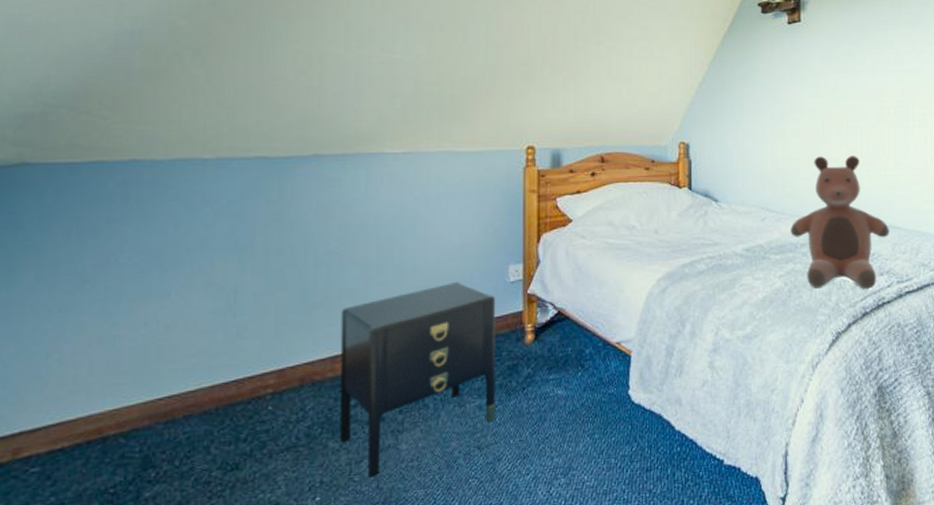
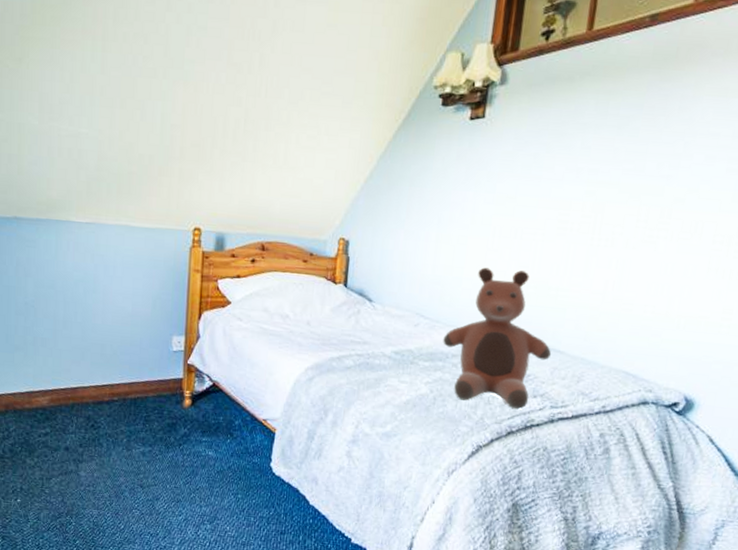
nightstand: present [339,282,496,477] -> none [34,344,161,493]

